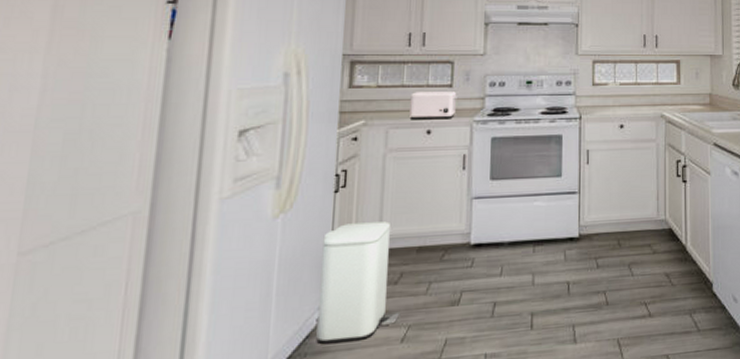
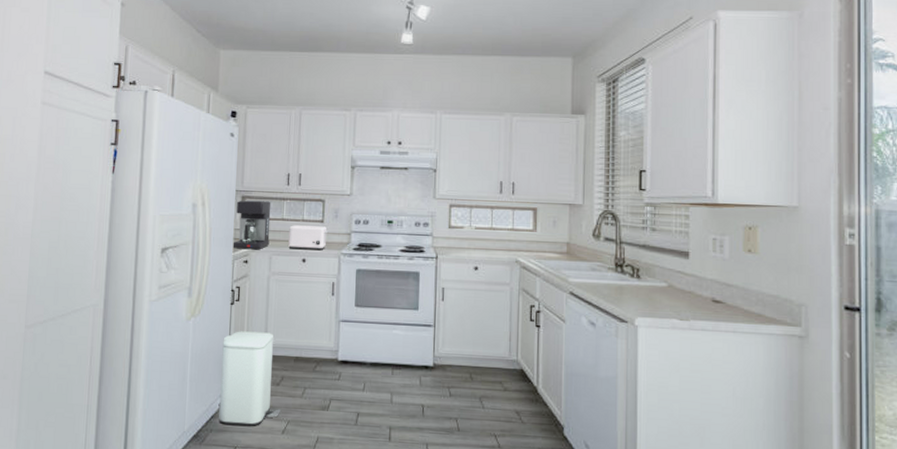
coffee maker: none [337,65,388,125] -> present [232,200,271,250]

